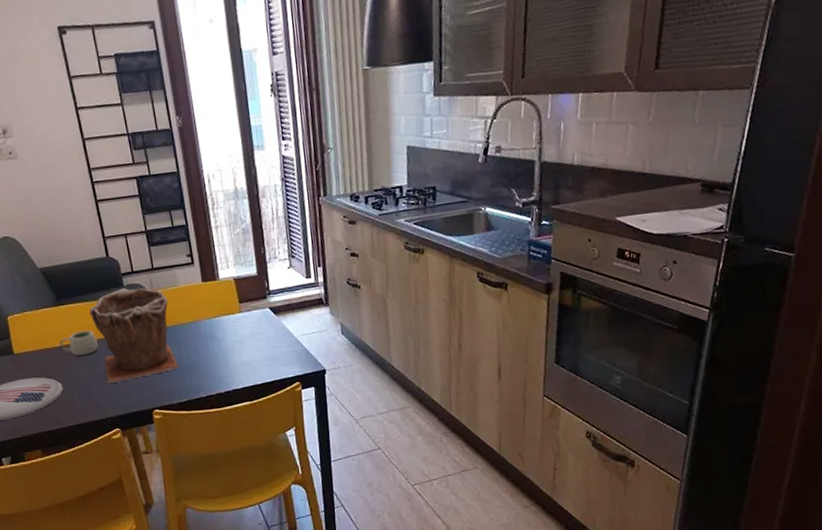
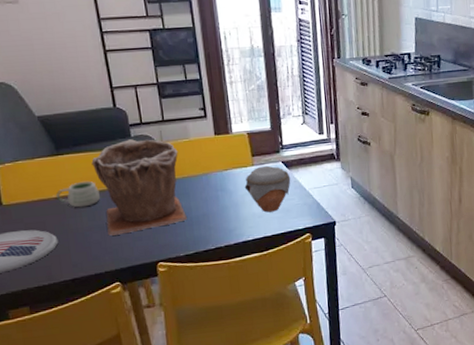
jar: none [233,312,279,361] -> present [244,165,291,213]

